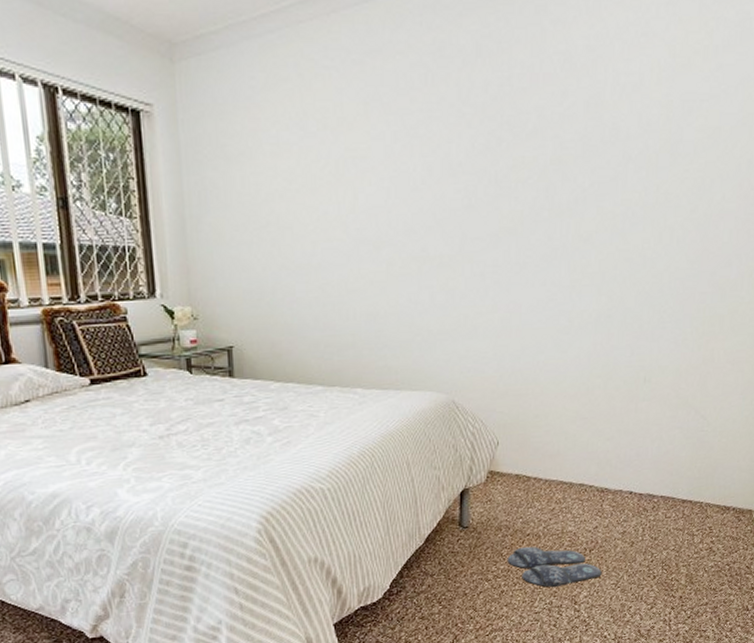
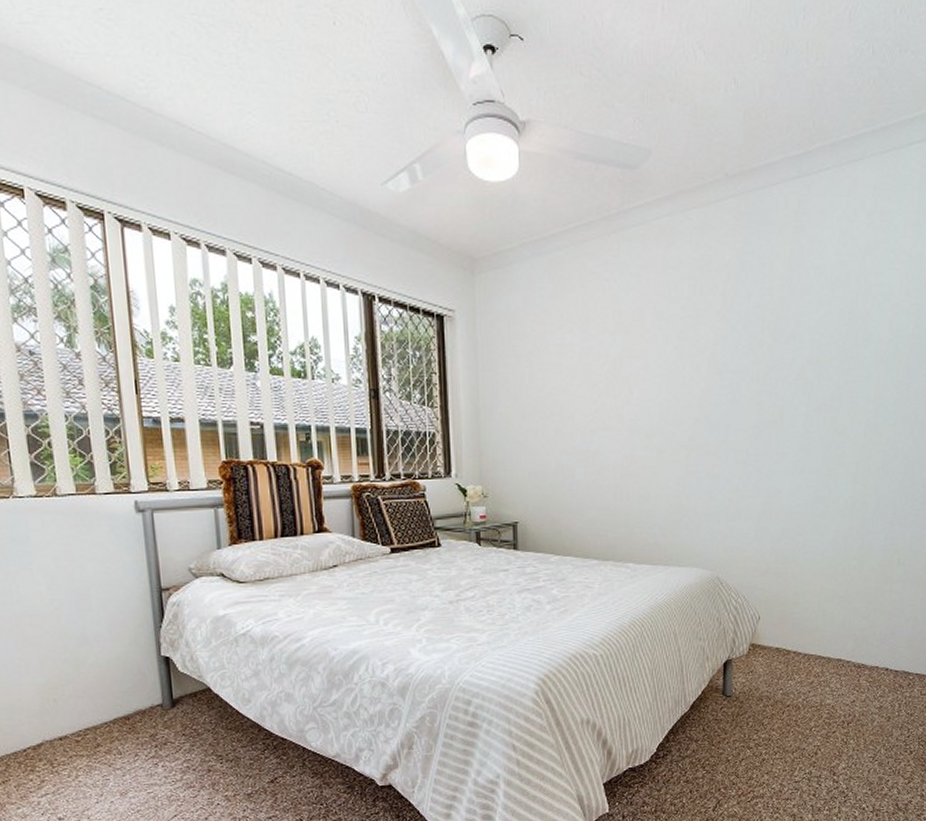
slippers: present [507,546,602,588] -> none [768,717,860,758]

